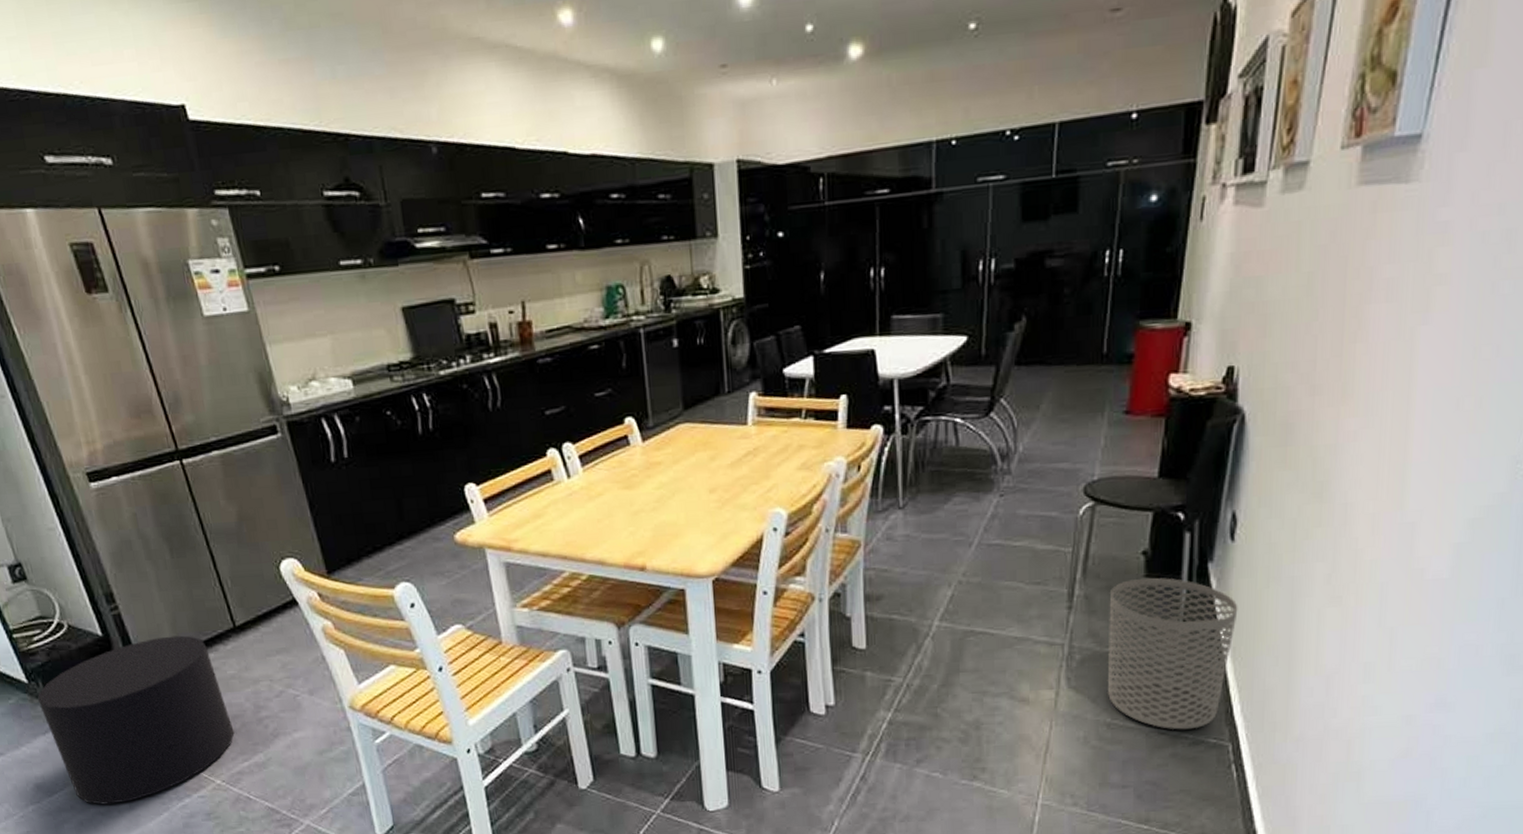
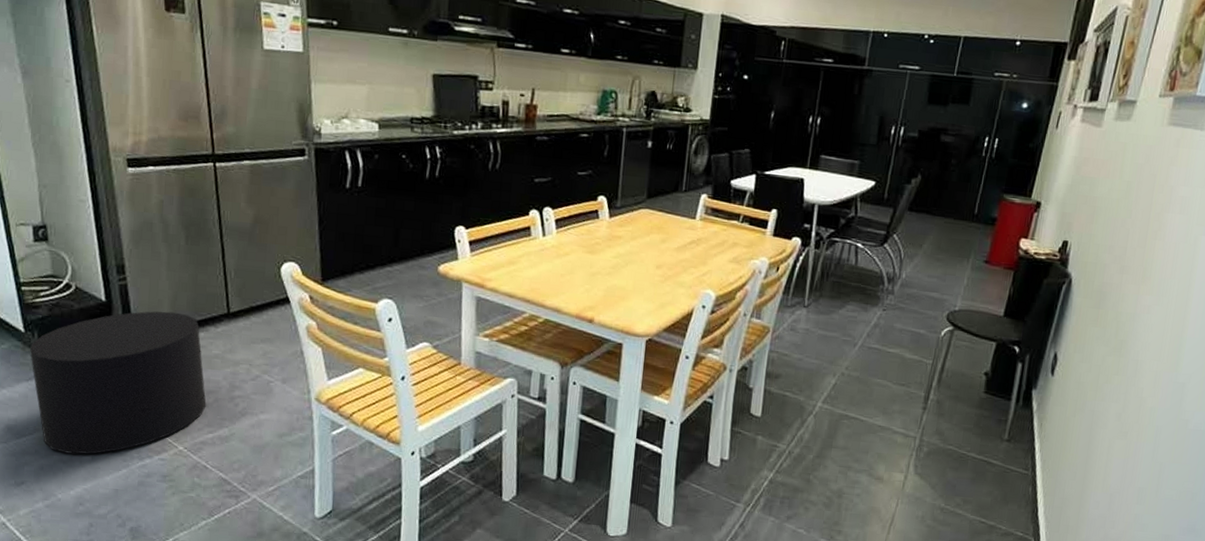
waste bin: present [1108,578,1238,730] -> none [945,393,1051,522]

